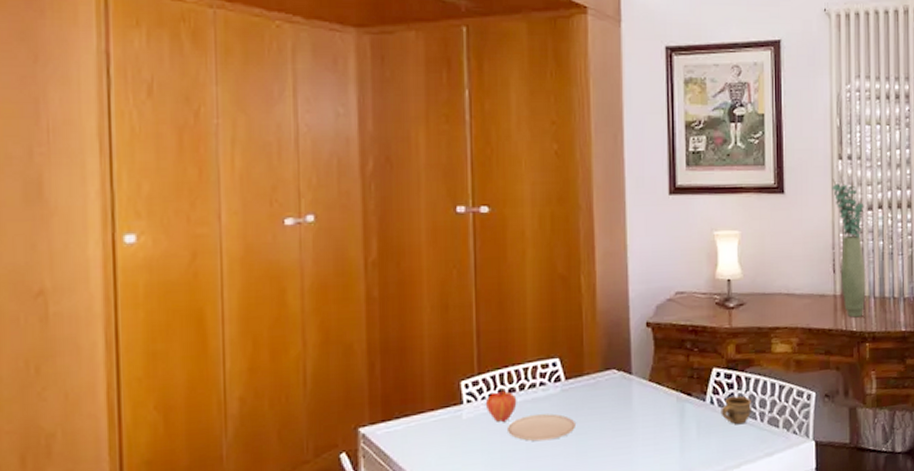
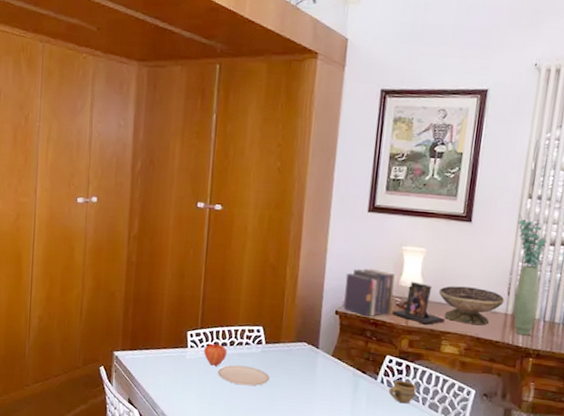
books: none [653,263,711,325] -> present [343,268,395,317]
photo frame: none [713,272,772,323] -> present [392,281,446,325]
decorative bowl: none [760,269,831,315] -> present [438,286,505,326]

